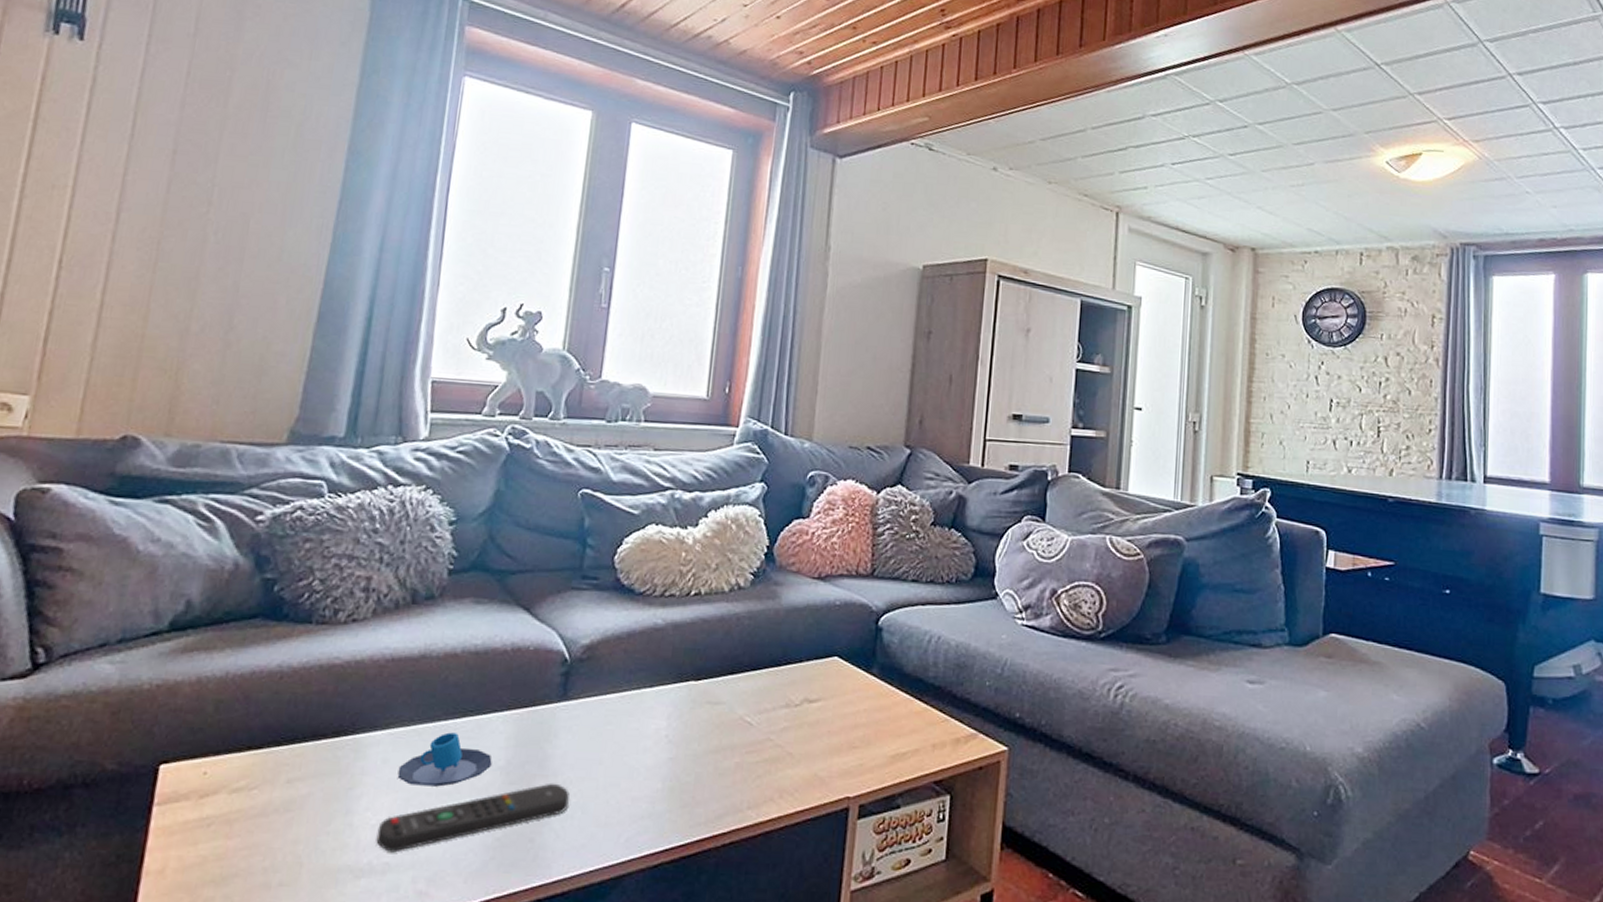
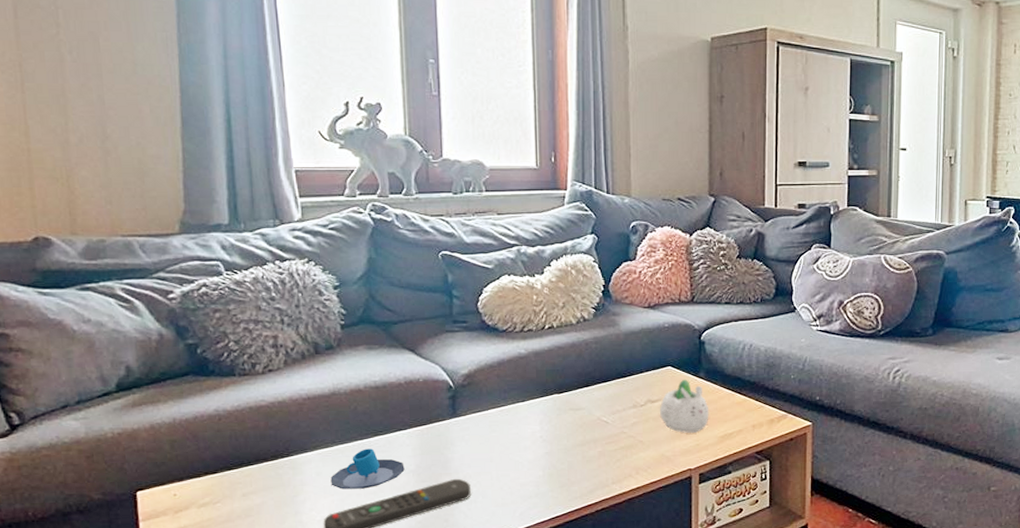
succulent planter: none [817,674,880,748] -> present [659,379,709,433]

